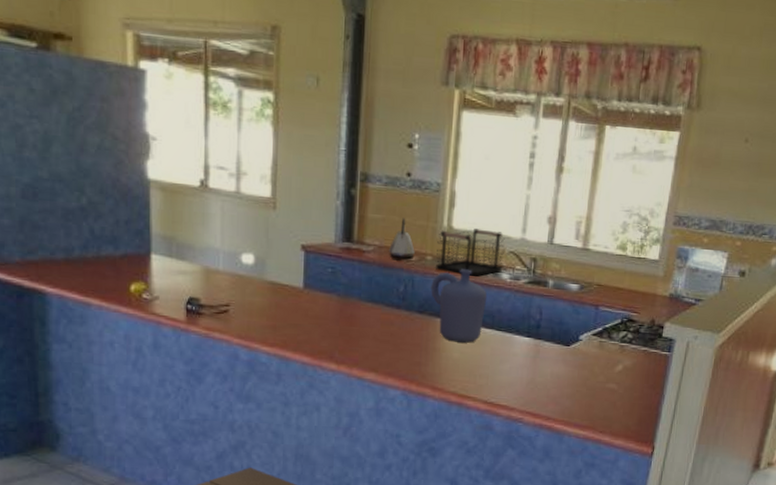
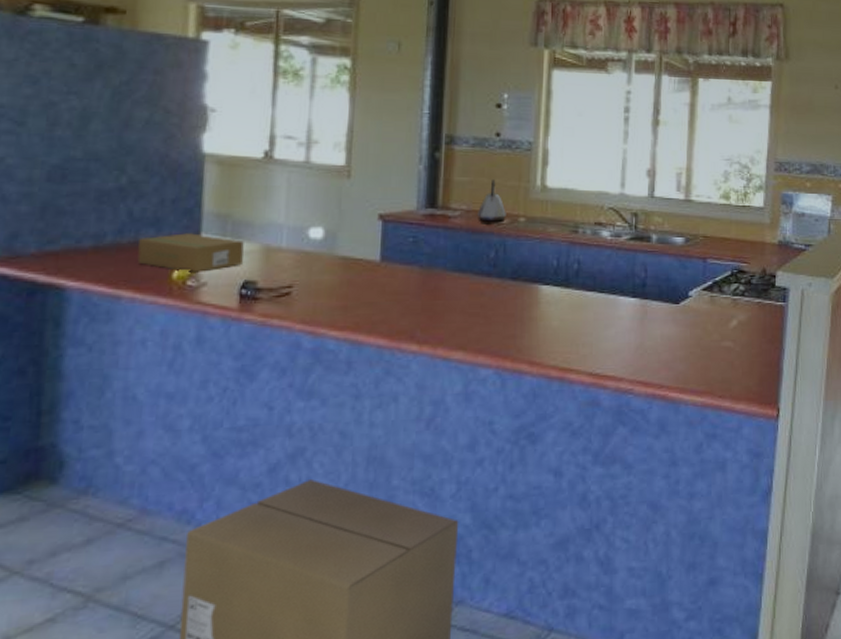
box: none [101,252,188,287] -> present [137,233,244,272]
water jug: present [431,269,488,343] -> none [525,229,587,309]
dish rack: present [436,228,505,277] -> none [530,186,603,236]

